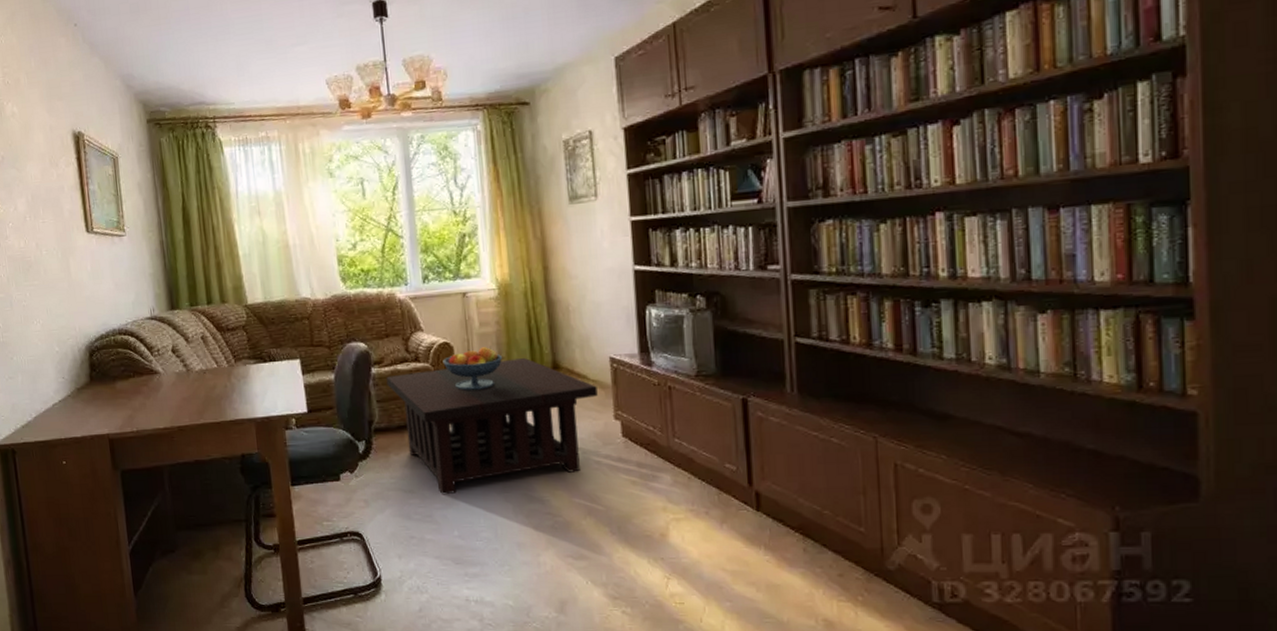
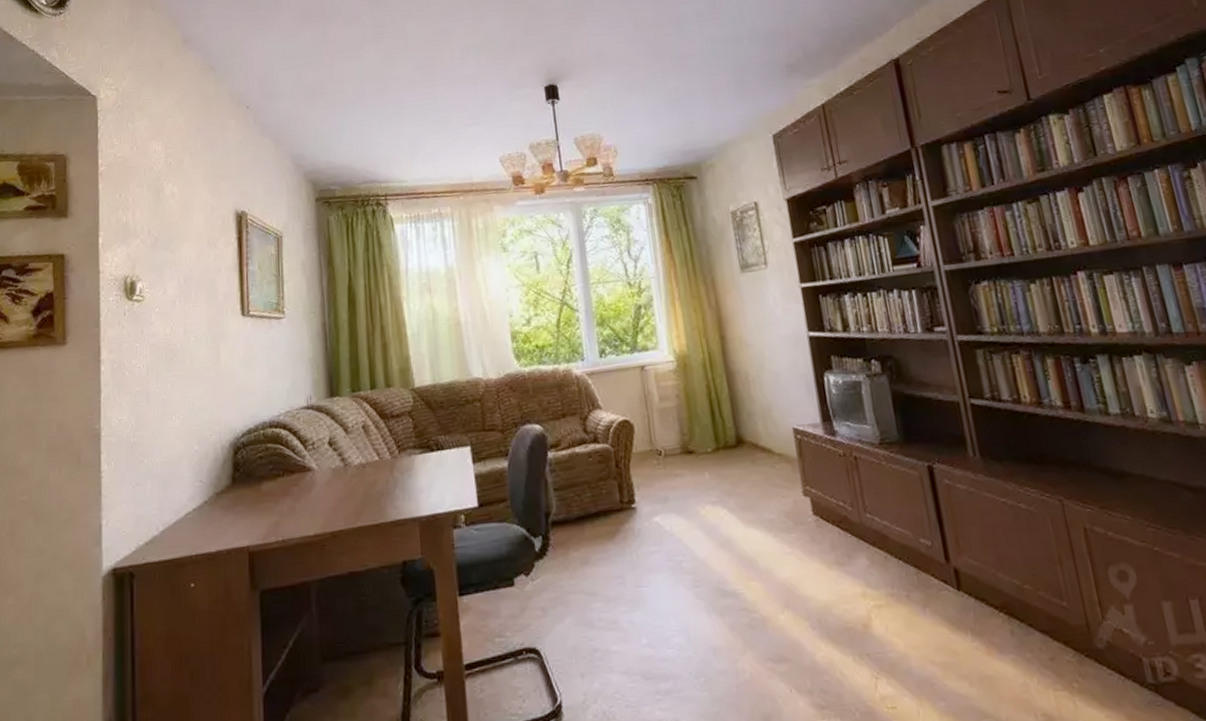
coffee table: present [386,357,598,495] -> none [563,432,784,596]
fruit bowl: present [442,345,503,390] -> none [623,421,685,472]

